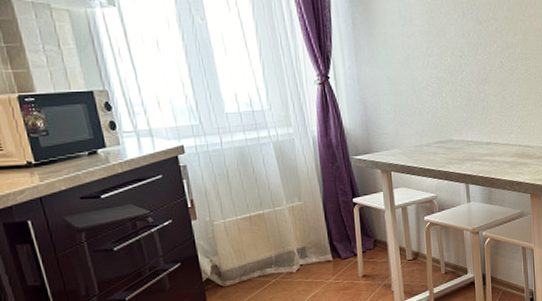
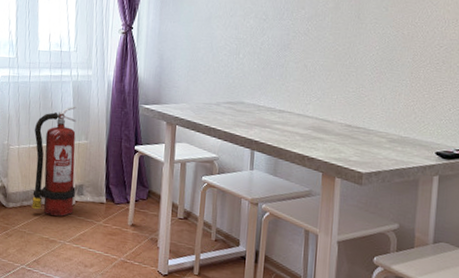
fire extinguisher: none [239,168,300,285] -> present [31,106,77,217]

